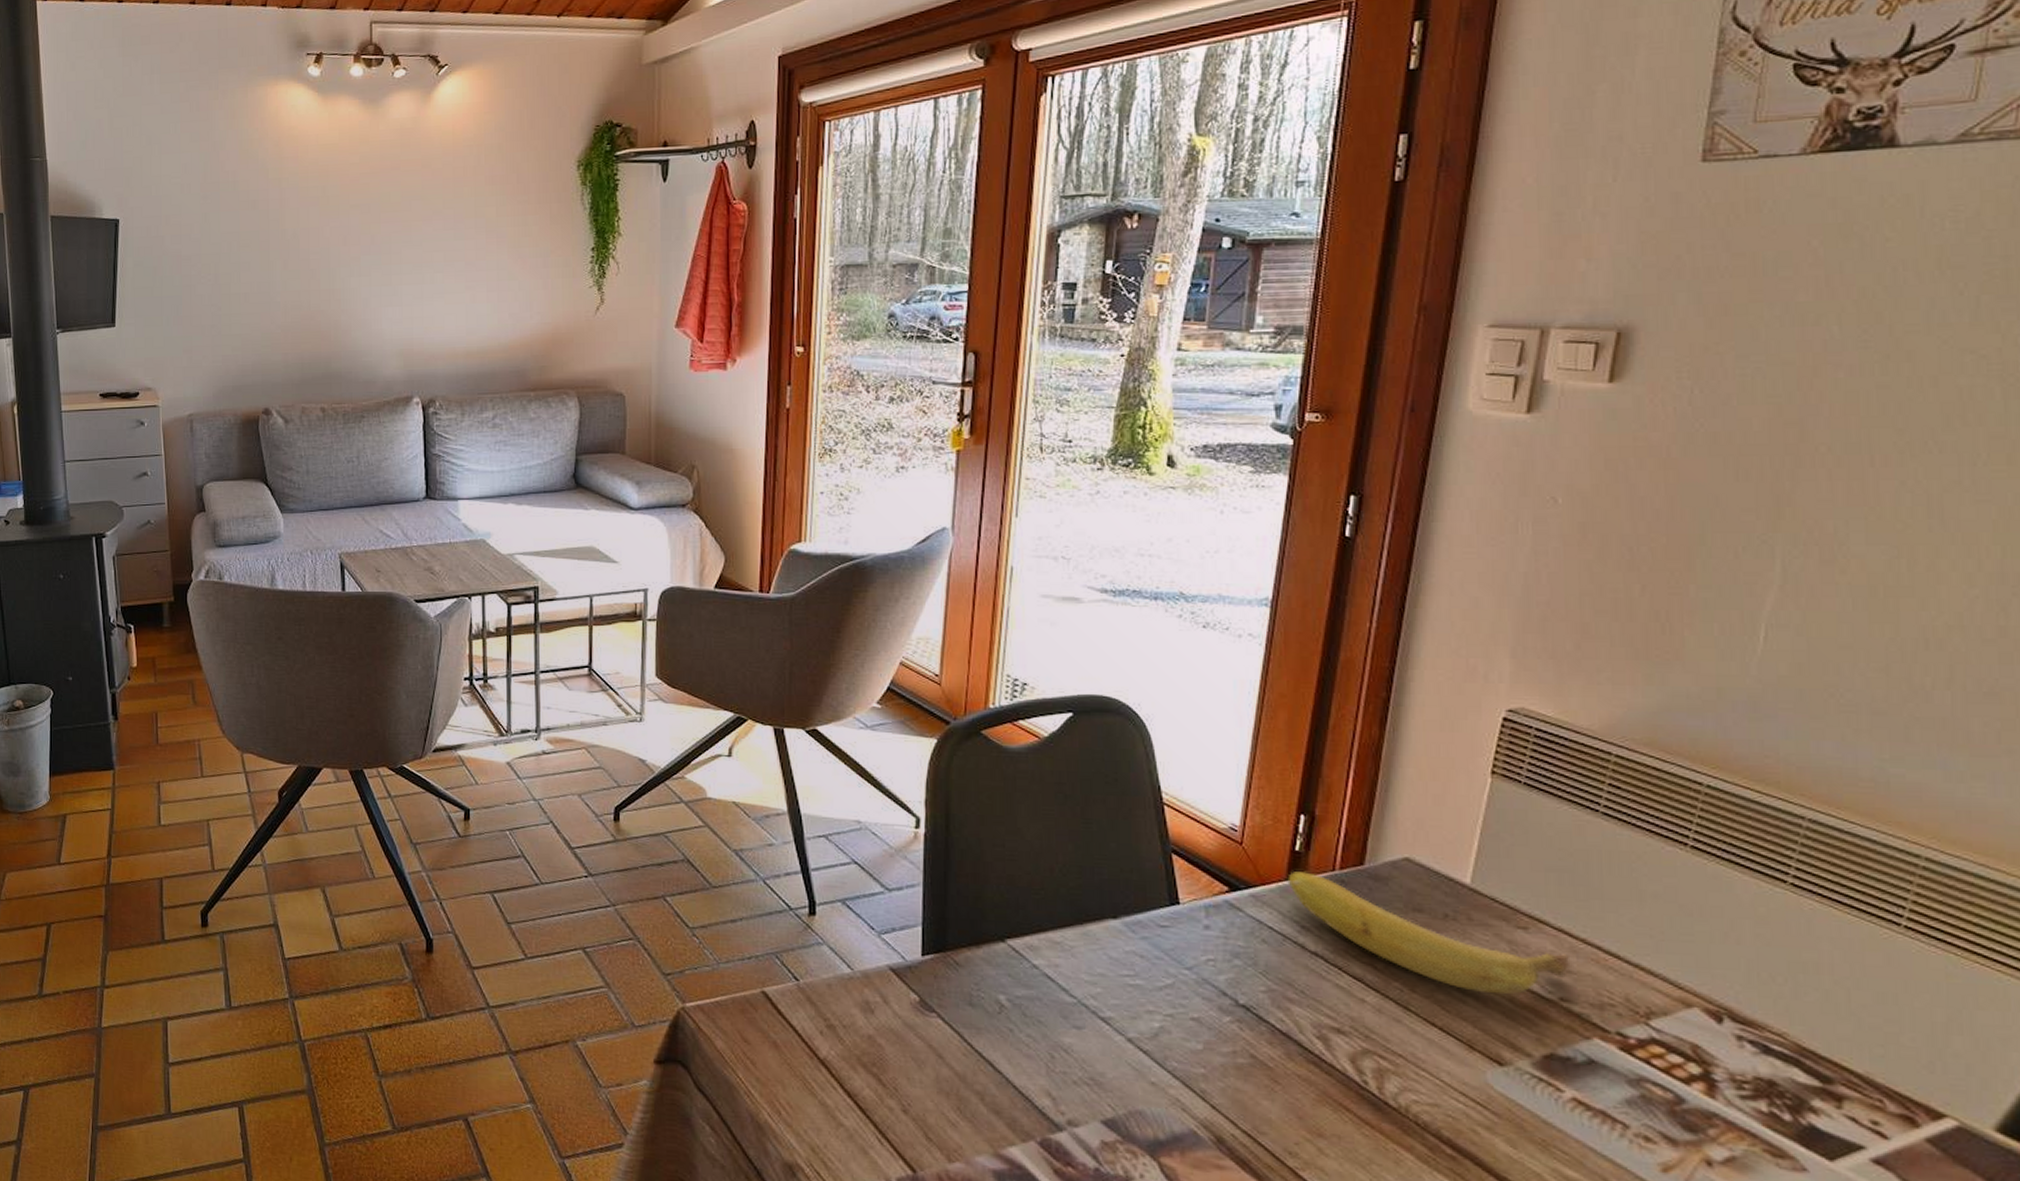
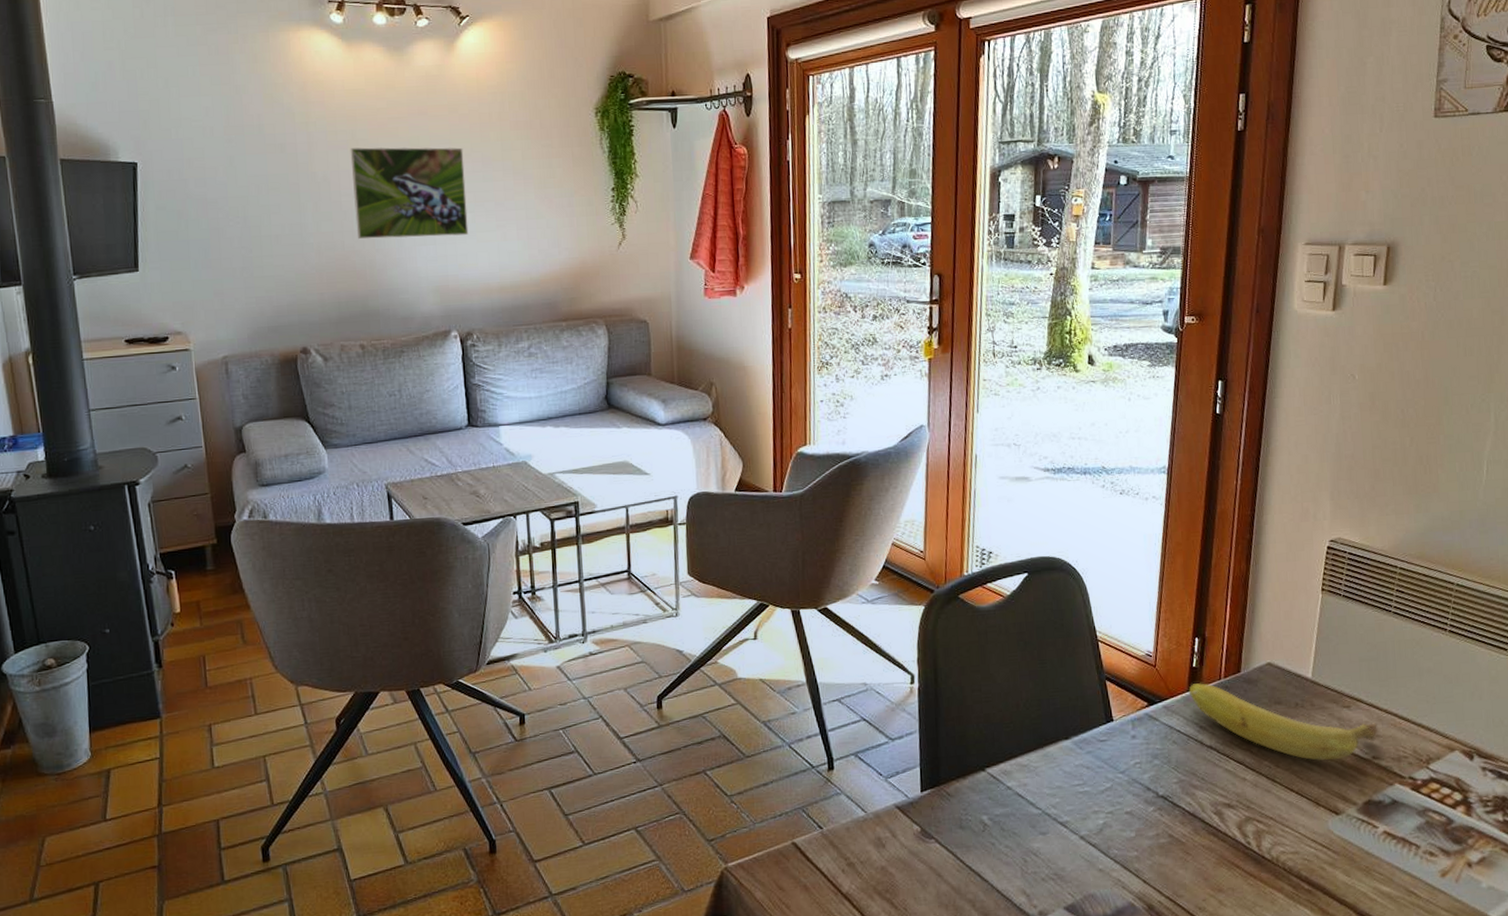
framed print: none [321,204,436,299] -> present [350,147,469,239]

